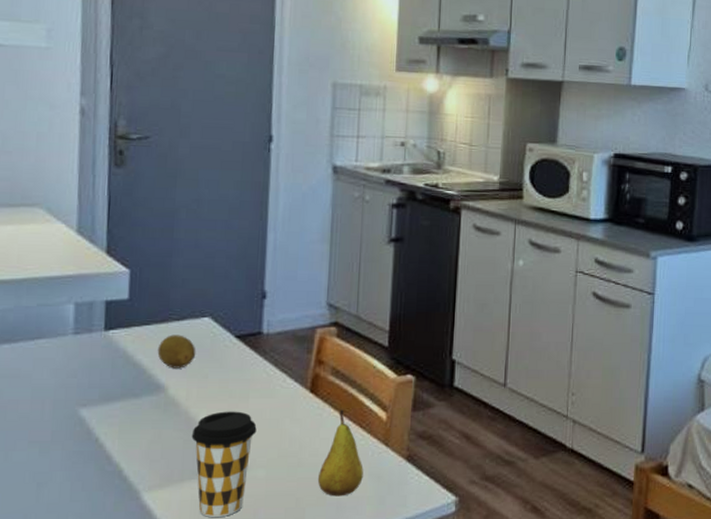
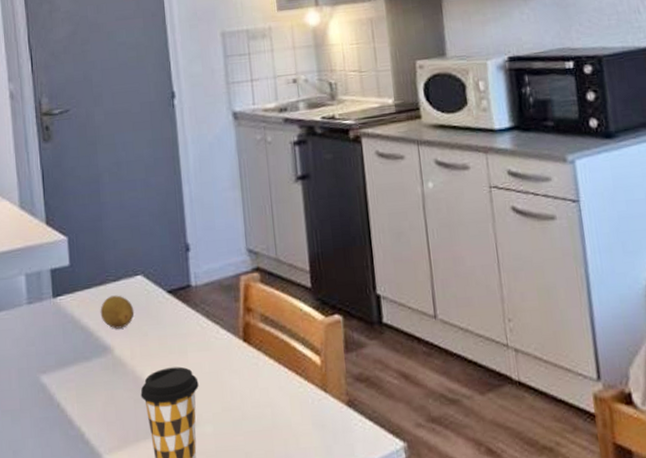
fruit: present [317,409,363,497] -> none [263,357,307,449]

